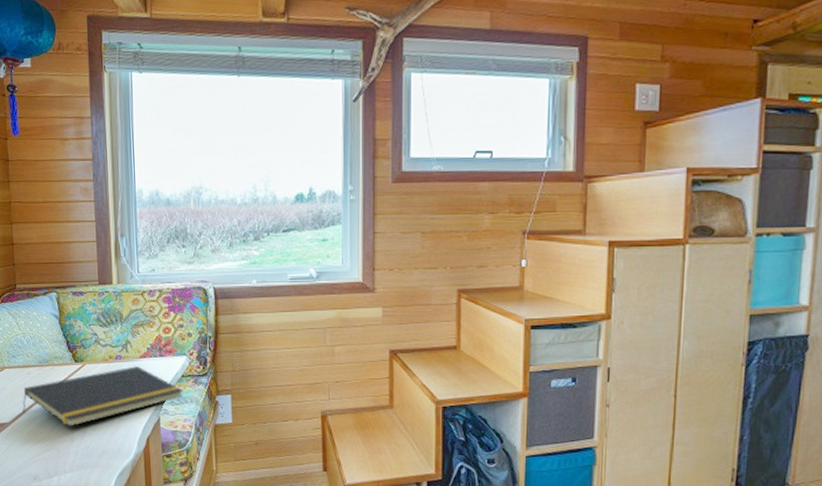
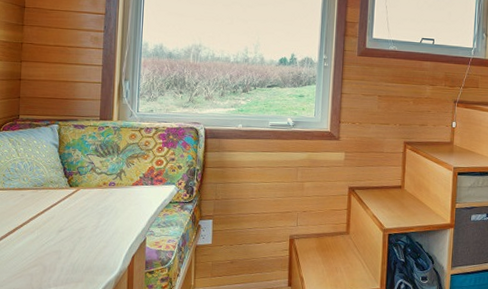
notepad: present [22,365,183,427] -> none [12,191,170,245]

